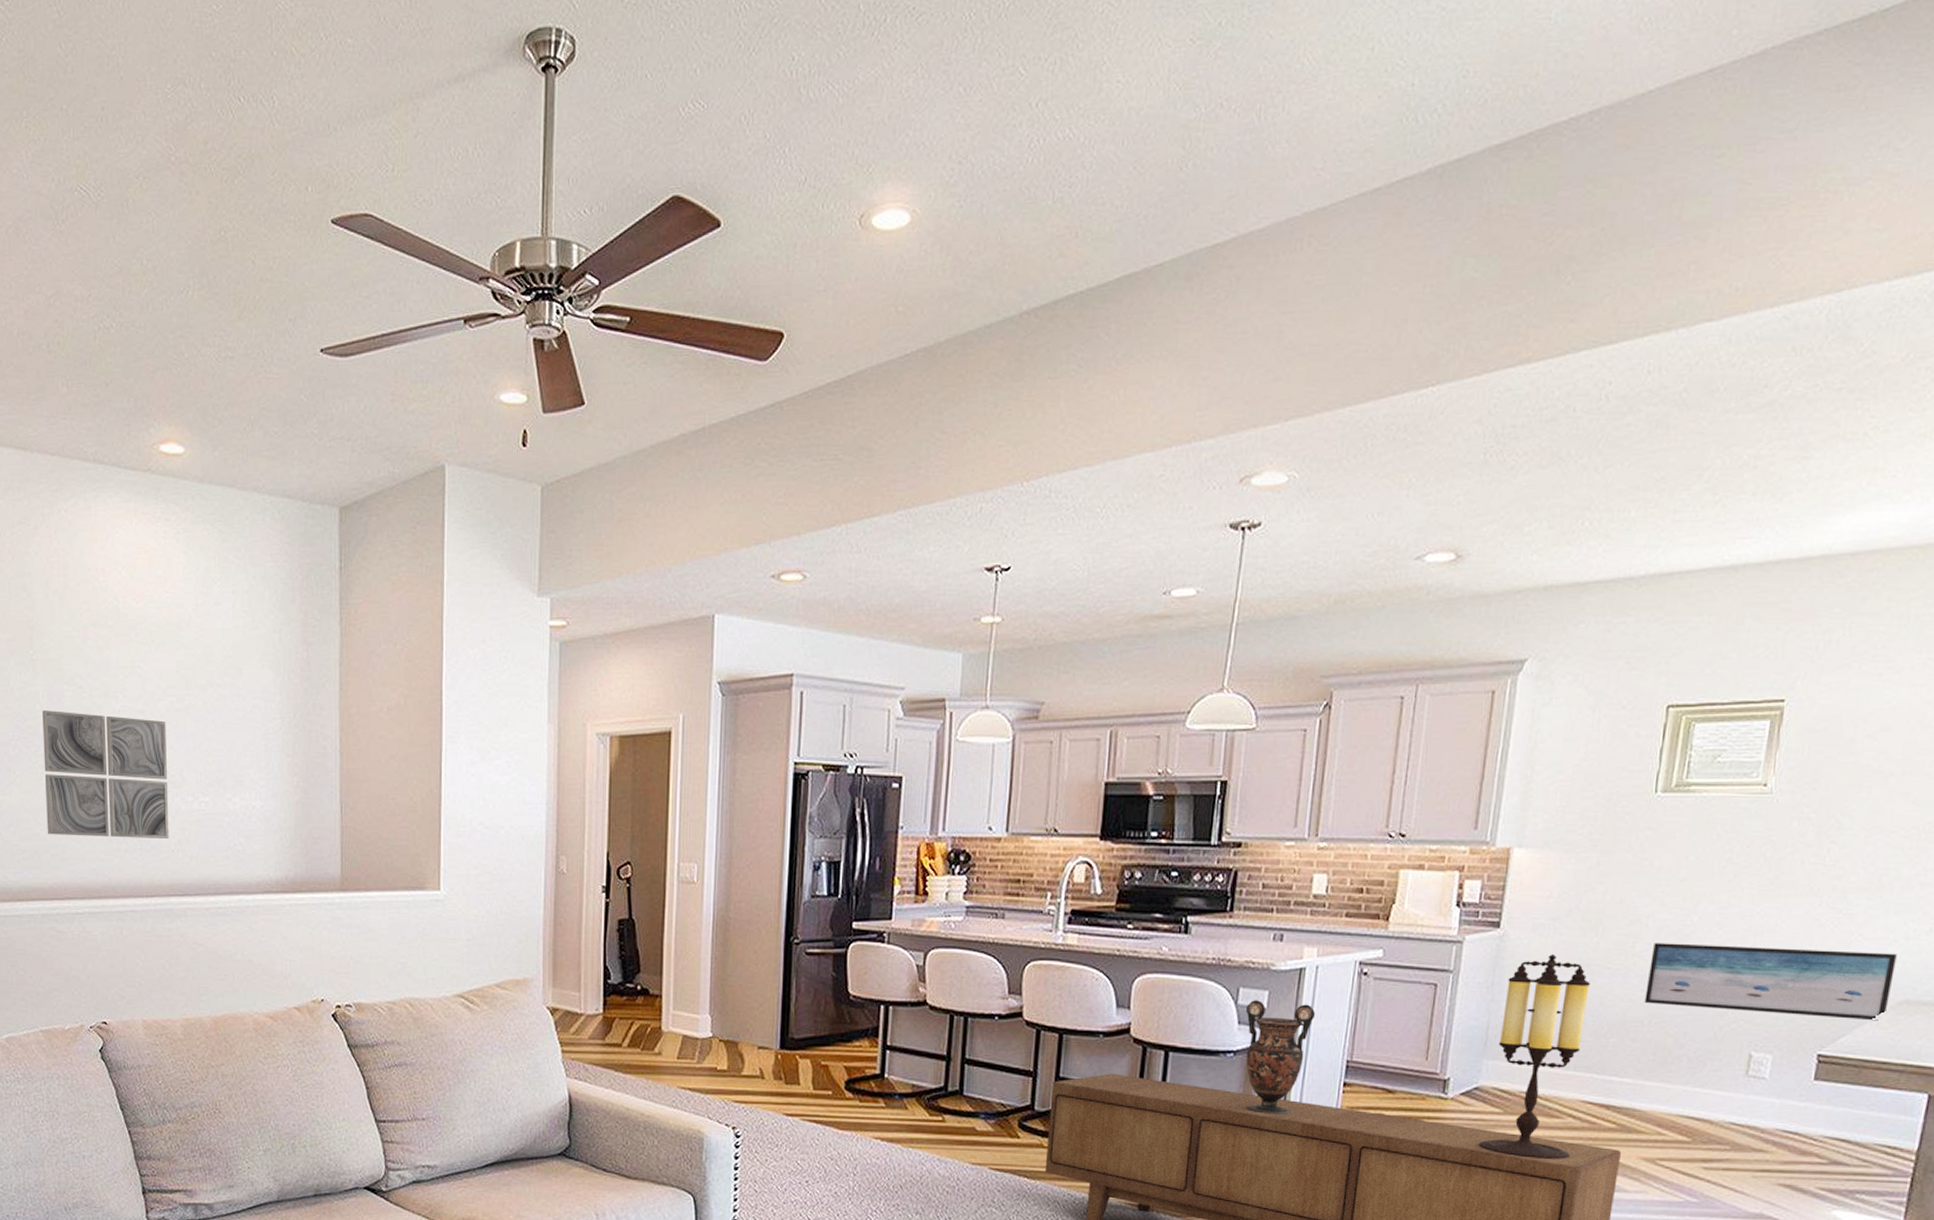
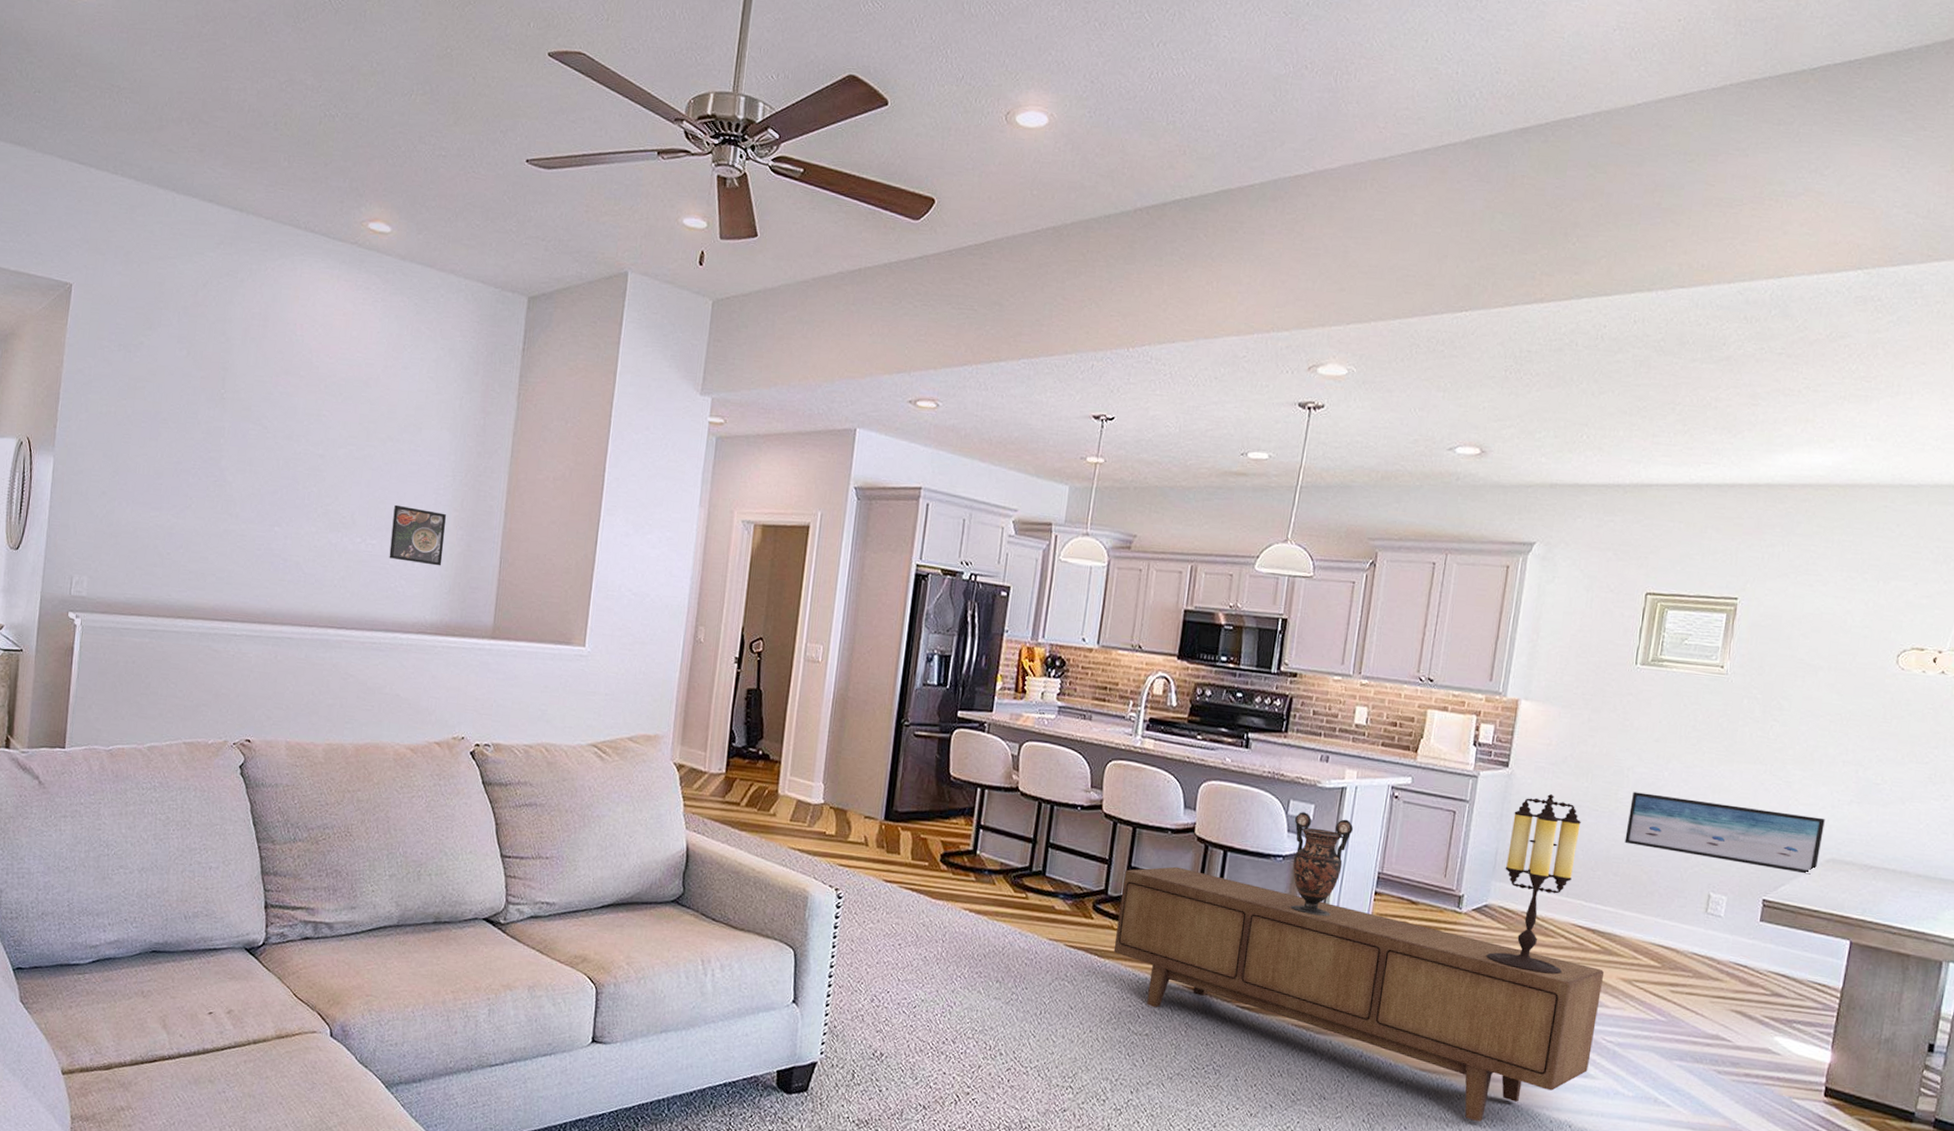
wall art: present [42,710,169,838] -> none [215,445,344,574]
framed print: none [223,756,280,818] -> present [389,504,446,566]

